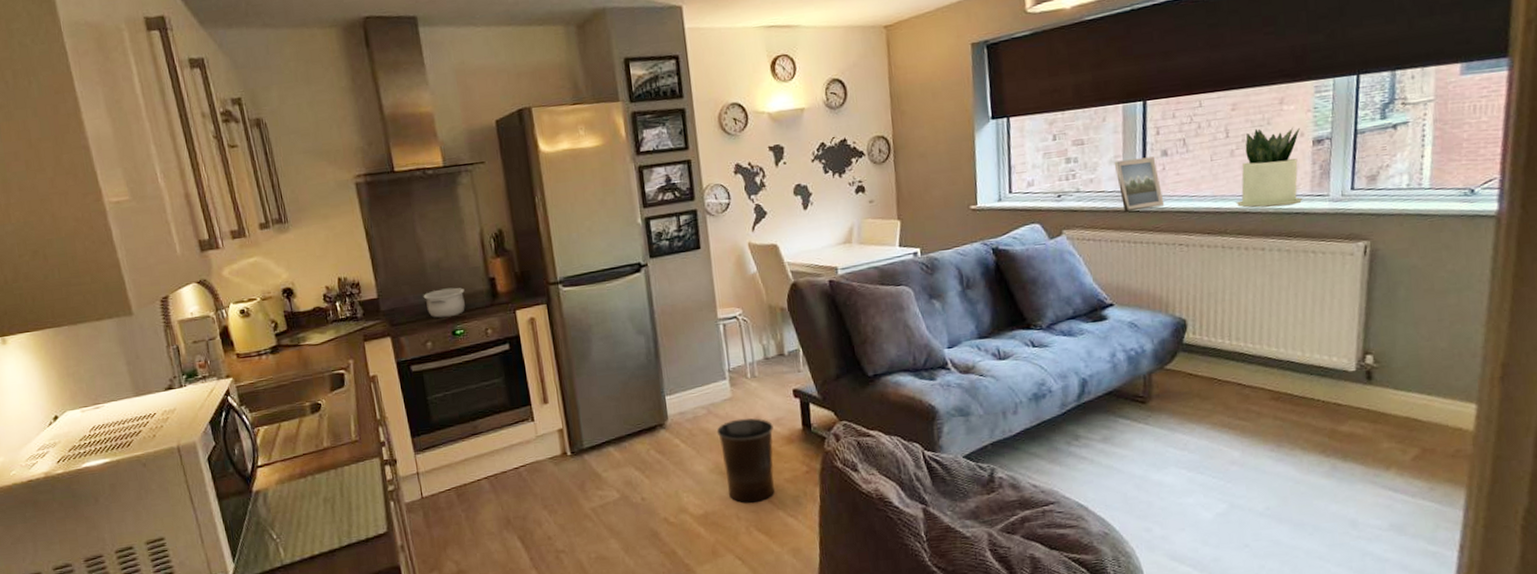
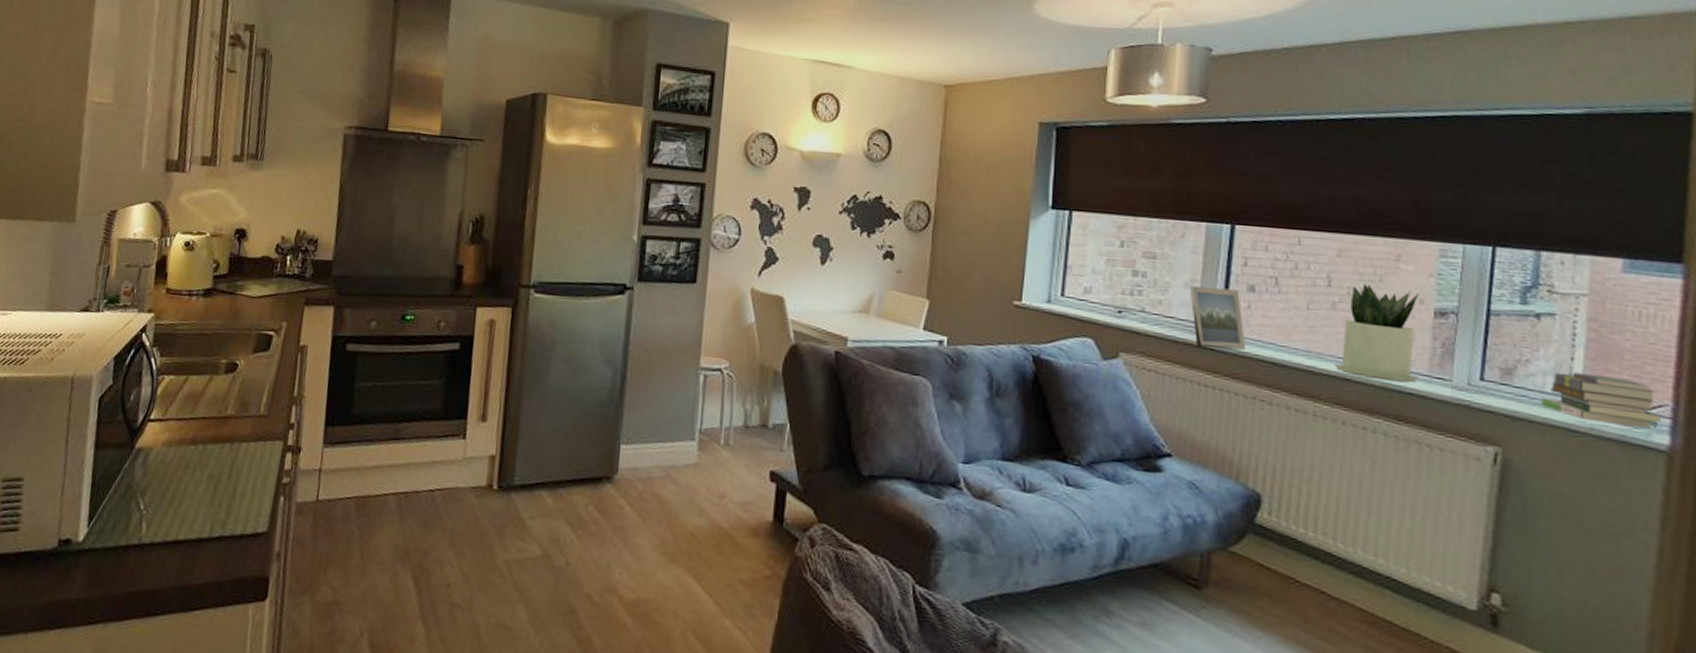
cooking pot: present [423,287,465,319] -> none [381,265,427,300]
waste bin: present [716,418,775,504] -> none [670,491,739,602]
books: none [1399,163,1492,205] -> present [1540,372,1662,429]

